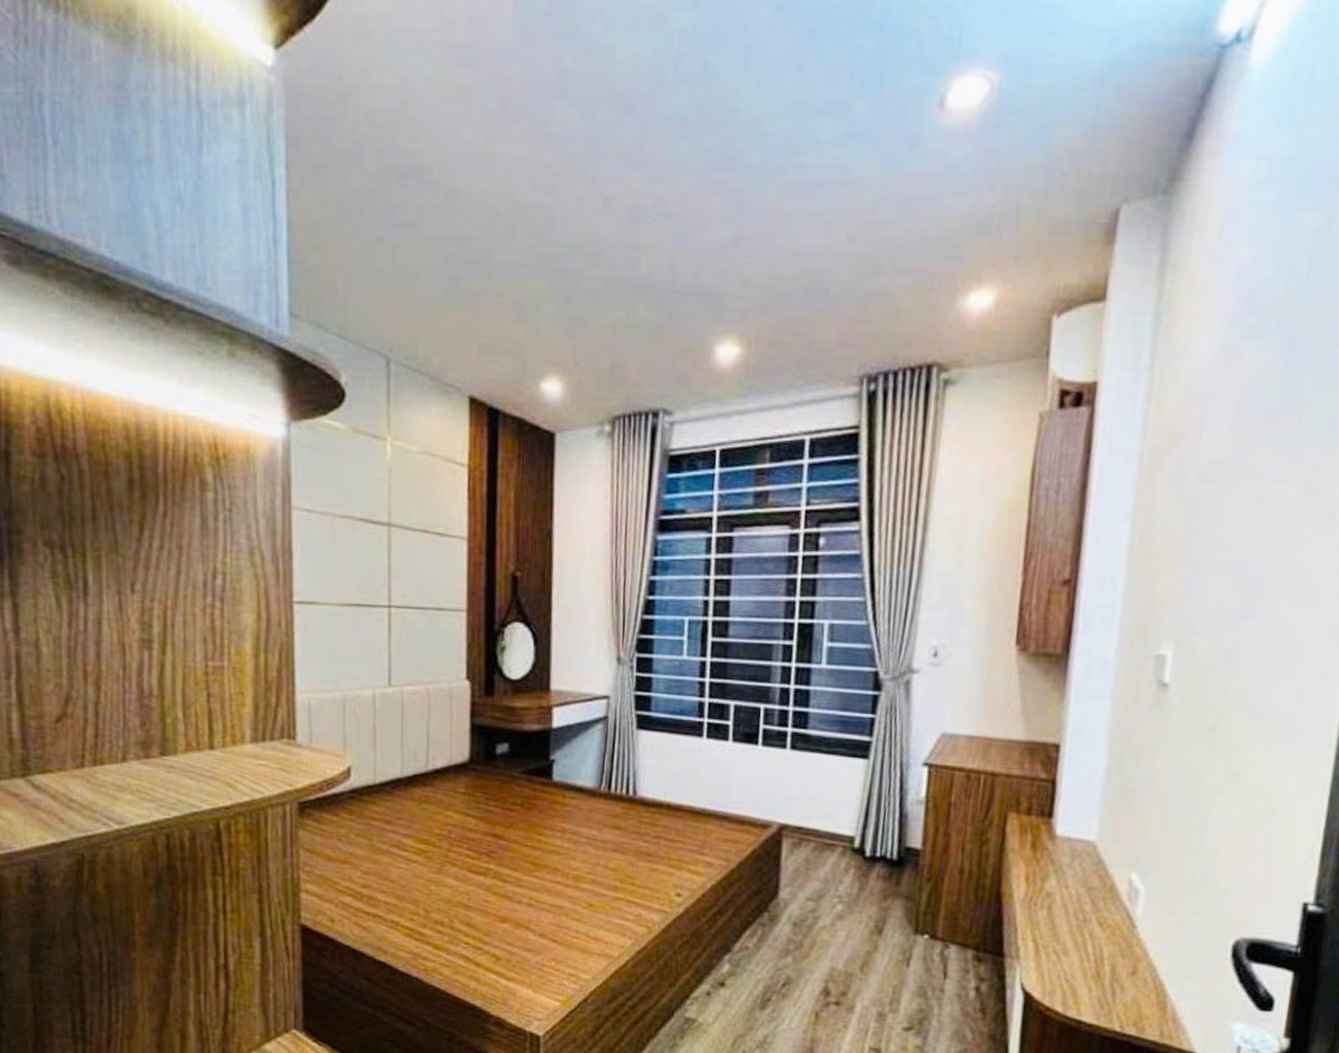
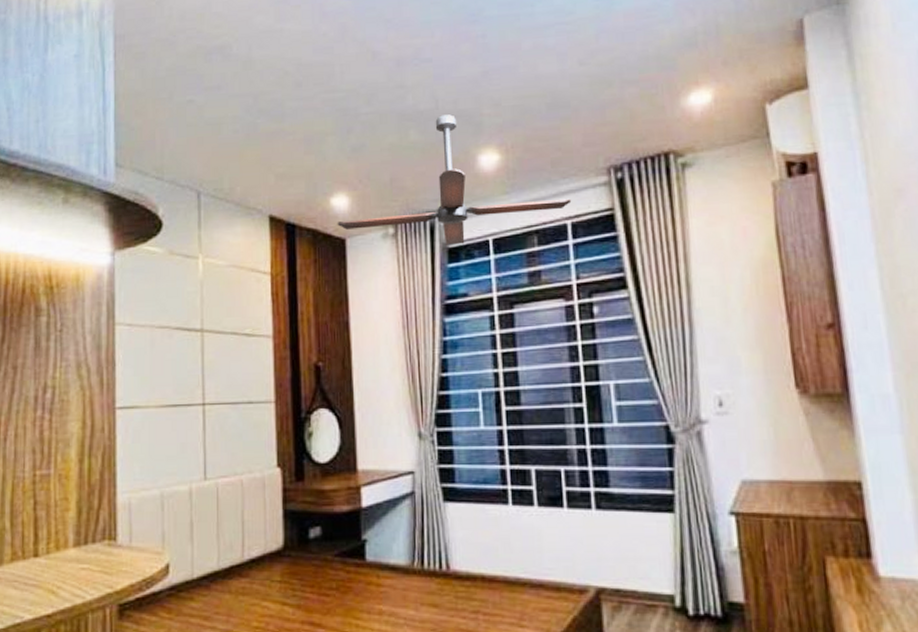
ceiling fan: none [546,290,814,452] -> present [337,114,572,245]

